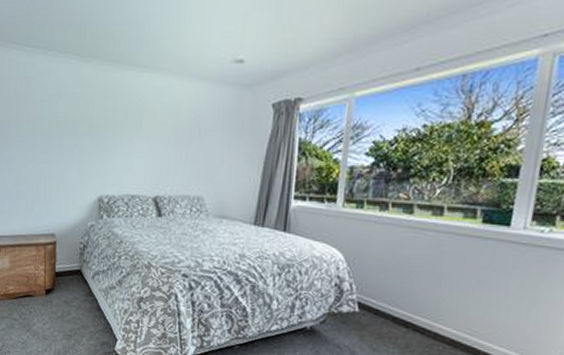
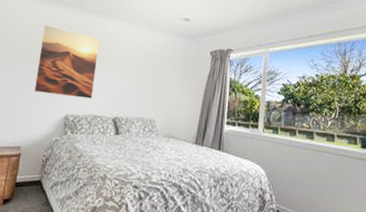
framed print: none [61,87,130,175] -> present [34,25,100,99]

